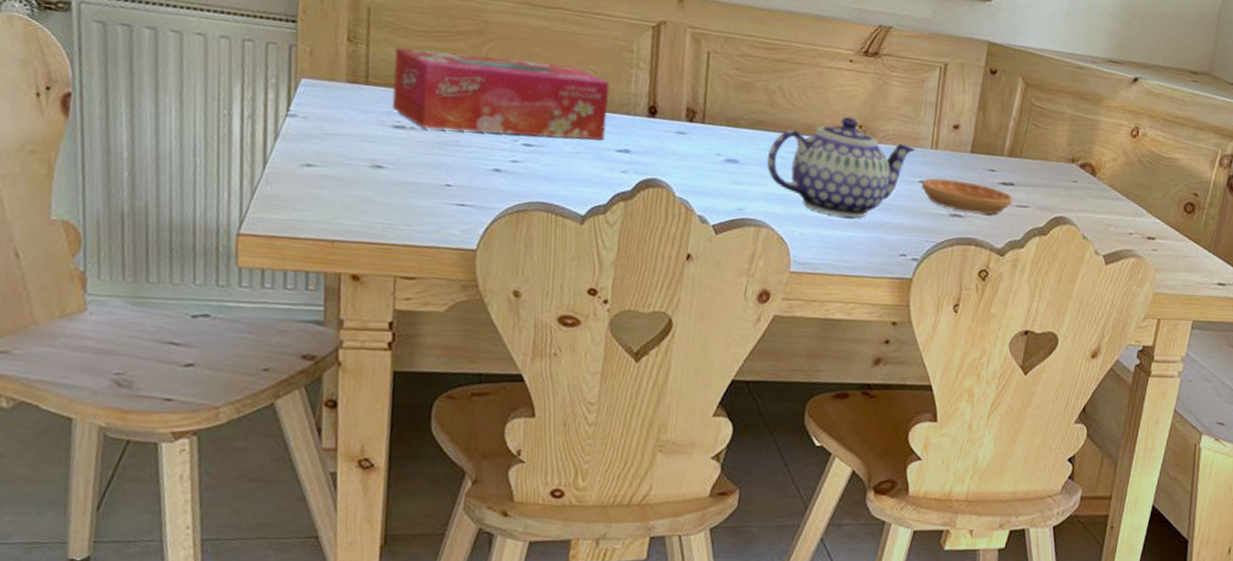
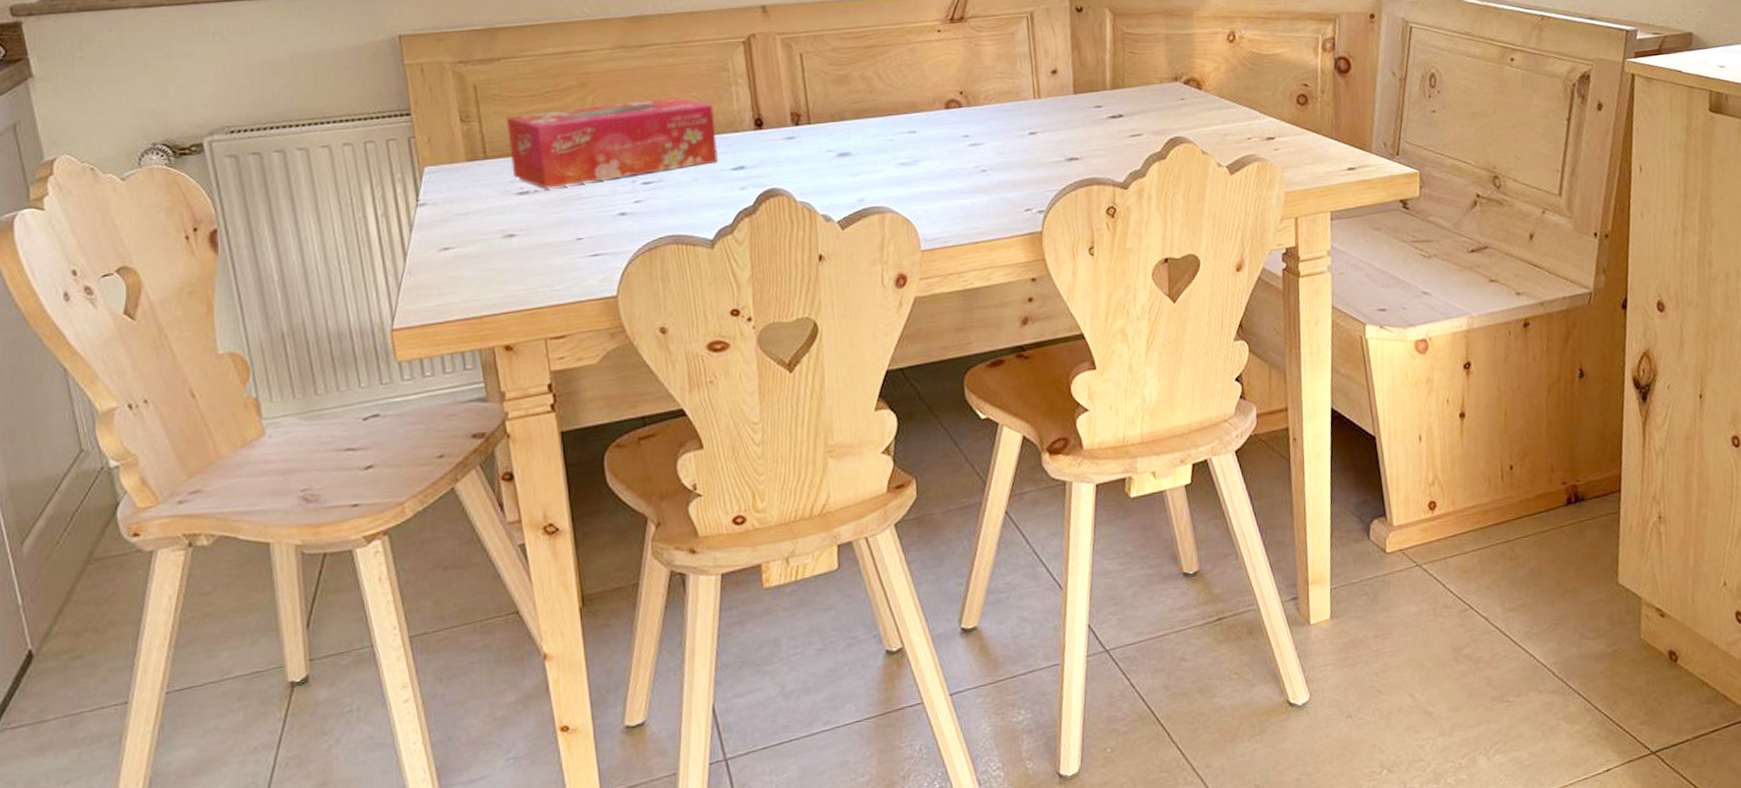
teapot: present [766,116,915,218] -> none [876,85,1019,186]
saucer: present [921,178,1013,214] -> none [1031,123,1125,154]

